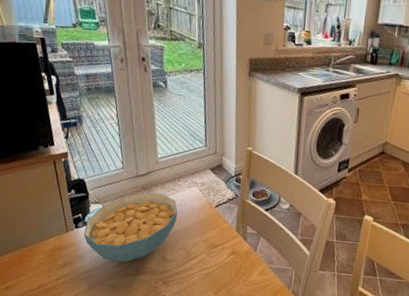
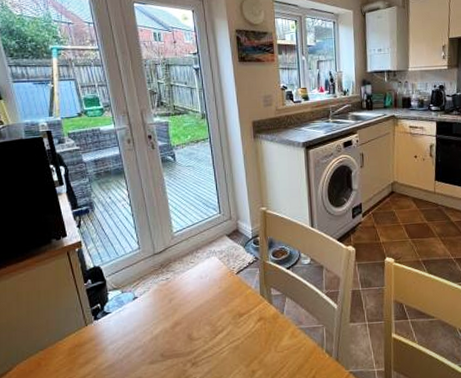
cereal bowl: present [84,192,178,262] -> none [104,268,200,350]

